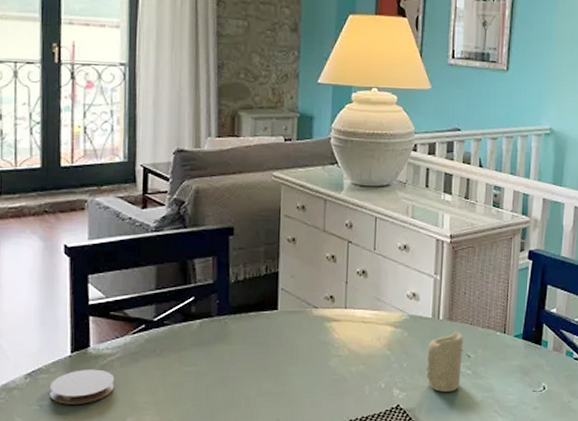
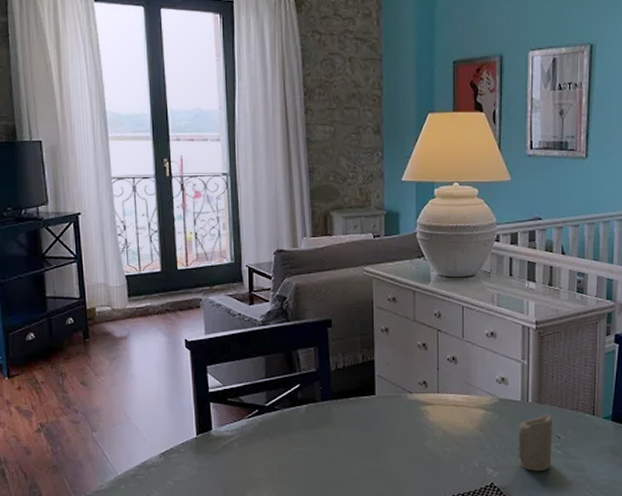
coaster: present [50,369,115,405] -> none [181,449,235,480]

